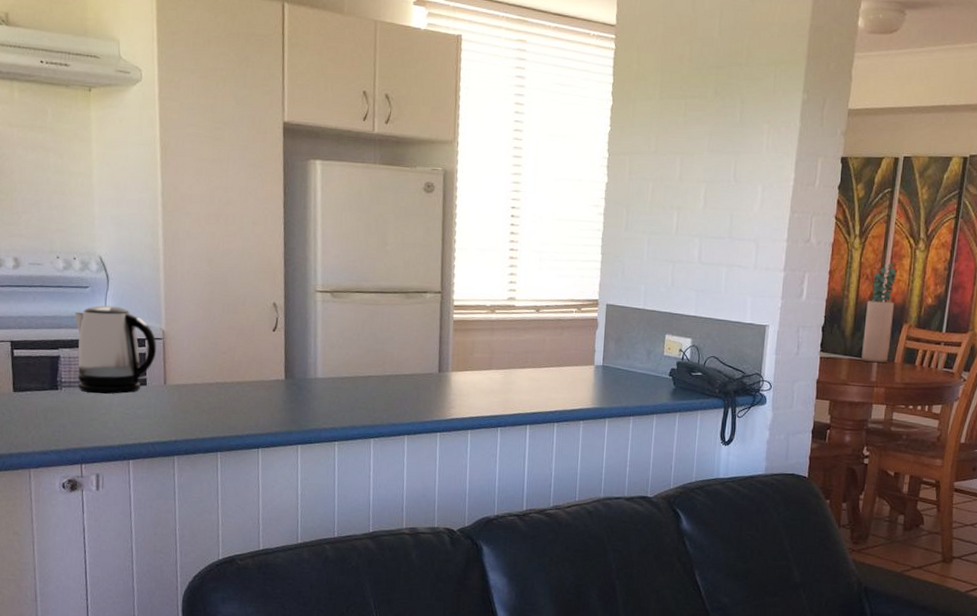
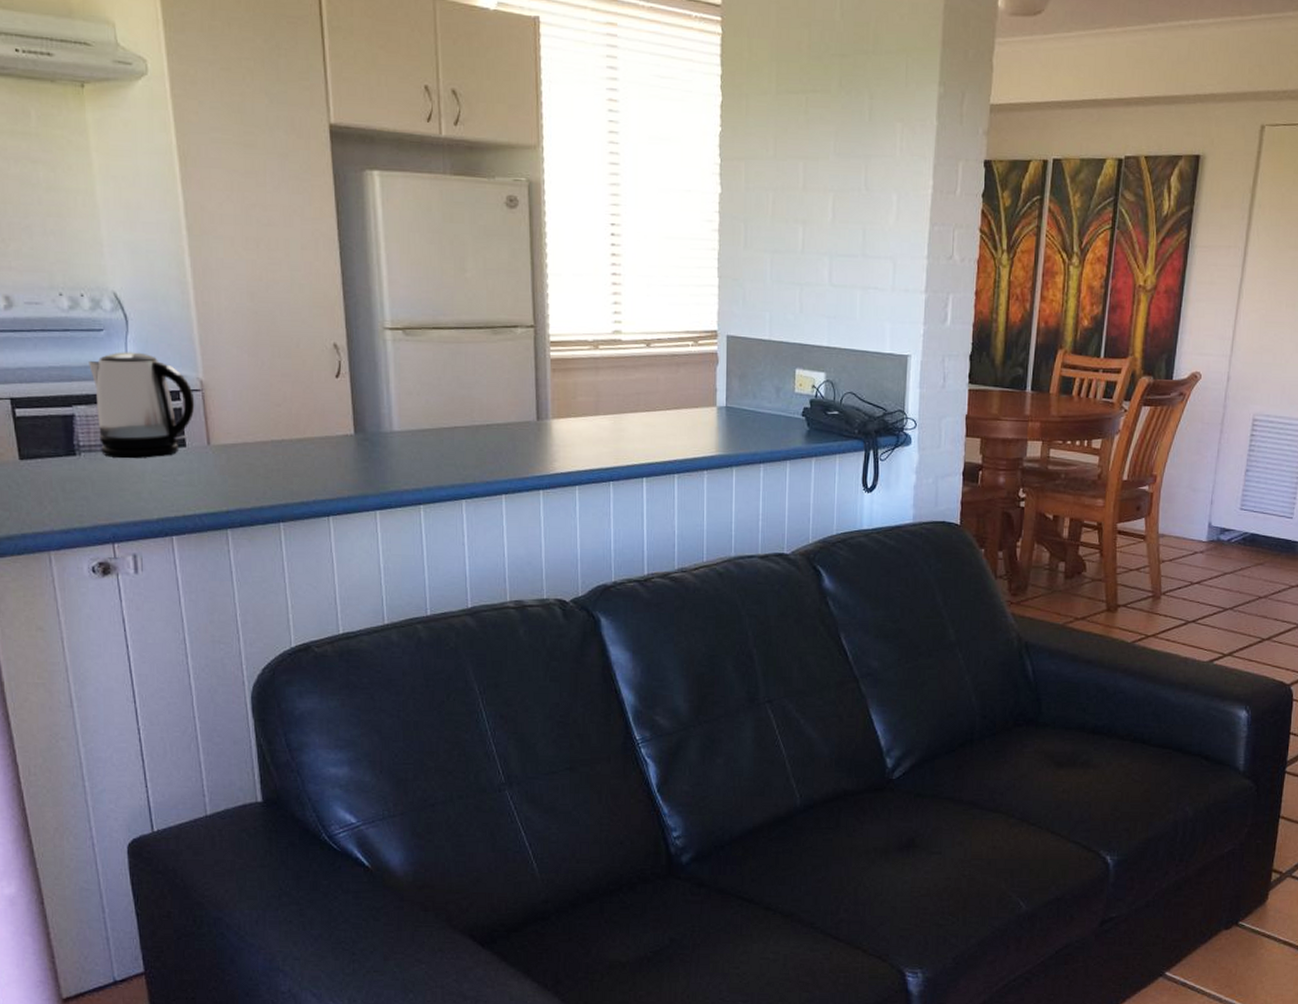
vase: present [861,259,897,363] -> none [1014,276,1050,395]

